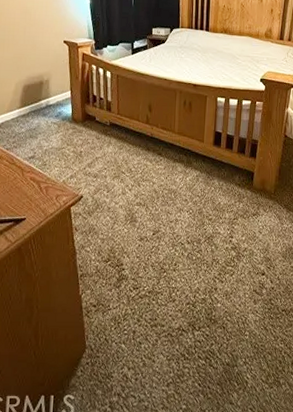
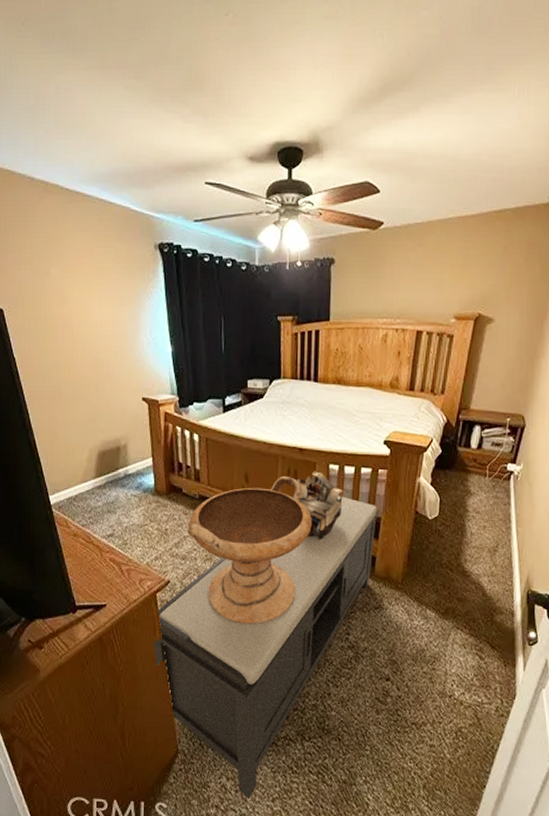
bench: none [66,123,257,385] -> present [153,496,380,799]
decorative bowl: none [98,106,203,232] -> present [186,475,312,624]
ruined building: none [191,103,228,159] -> present [296,471,343,540]

